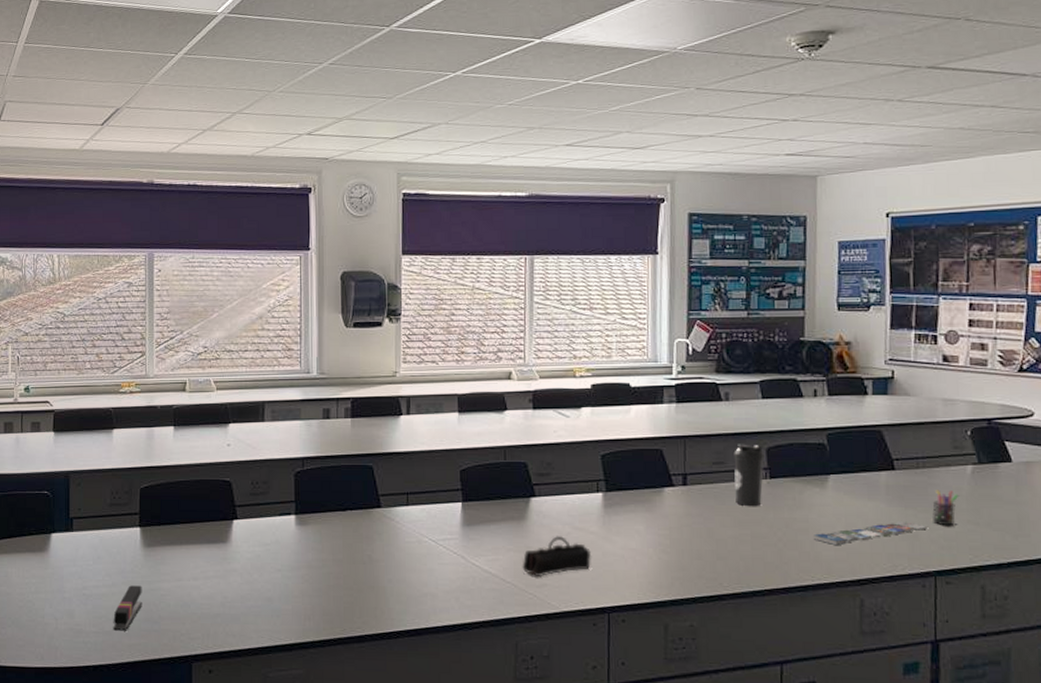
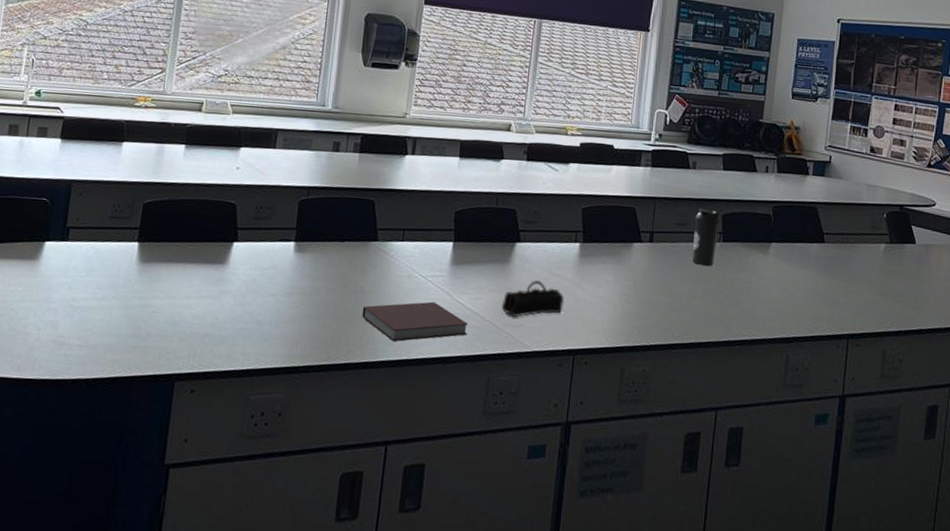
stapler: present [113,585,142,631] -> none [97,300,133,346]
notebook: none [373,566,488,611] -> present [362,301,469,342]
book: present [814,522,927,546] -> none [754,288,845,307]
pen holder: present [932,489,959,527] -> none [850,263,873,296]

